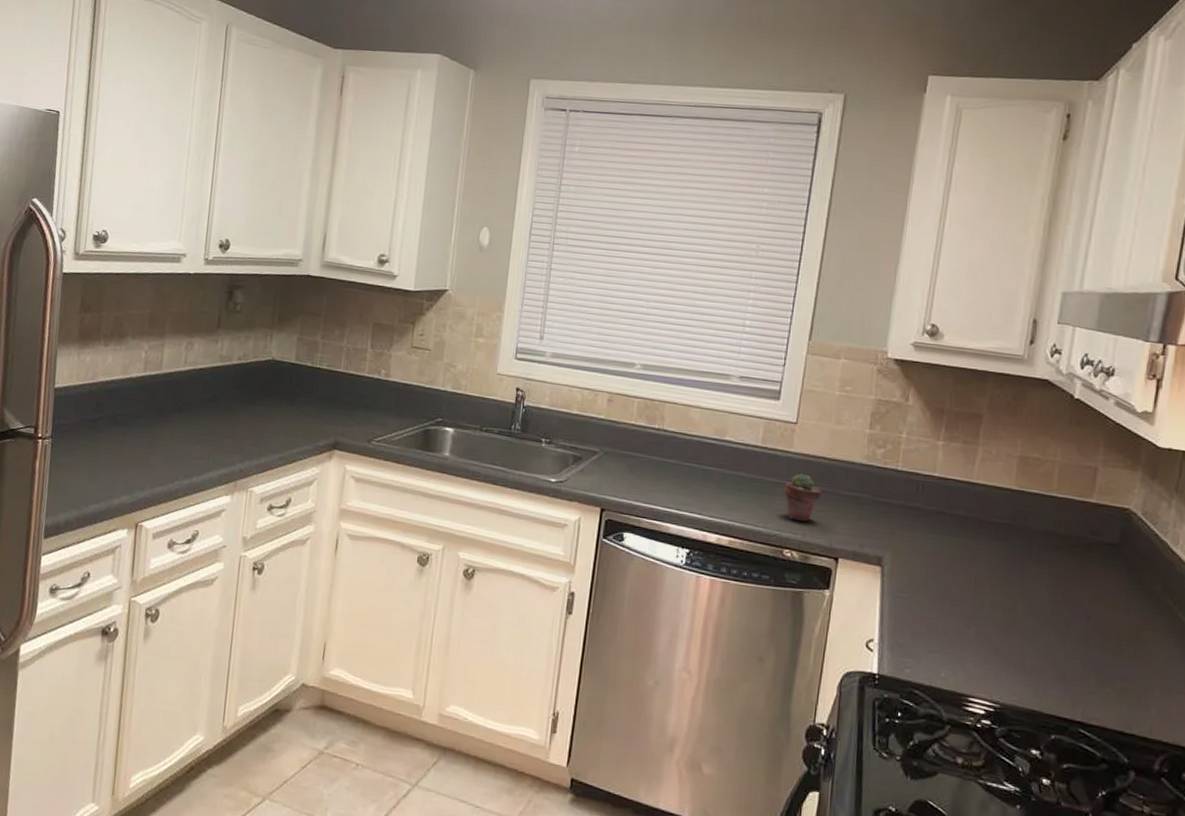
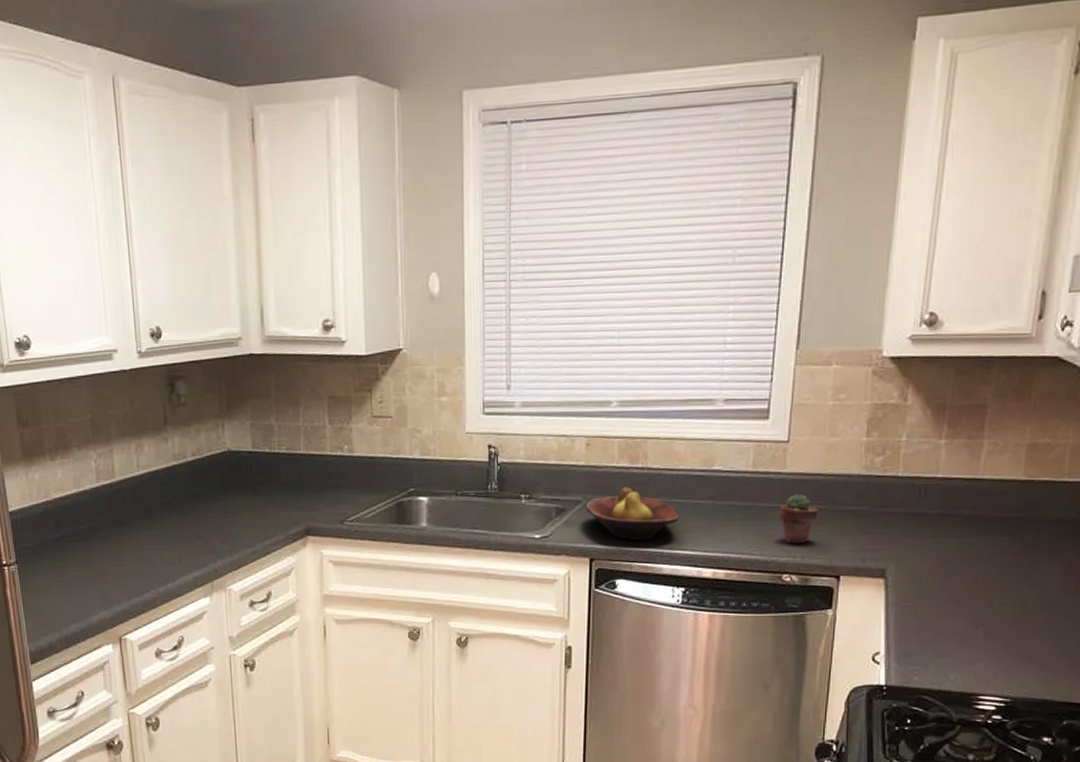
fruit bowl: none [601,444,690,498] -> present [585,487,680,541]

